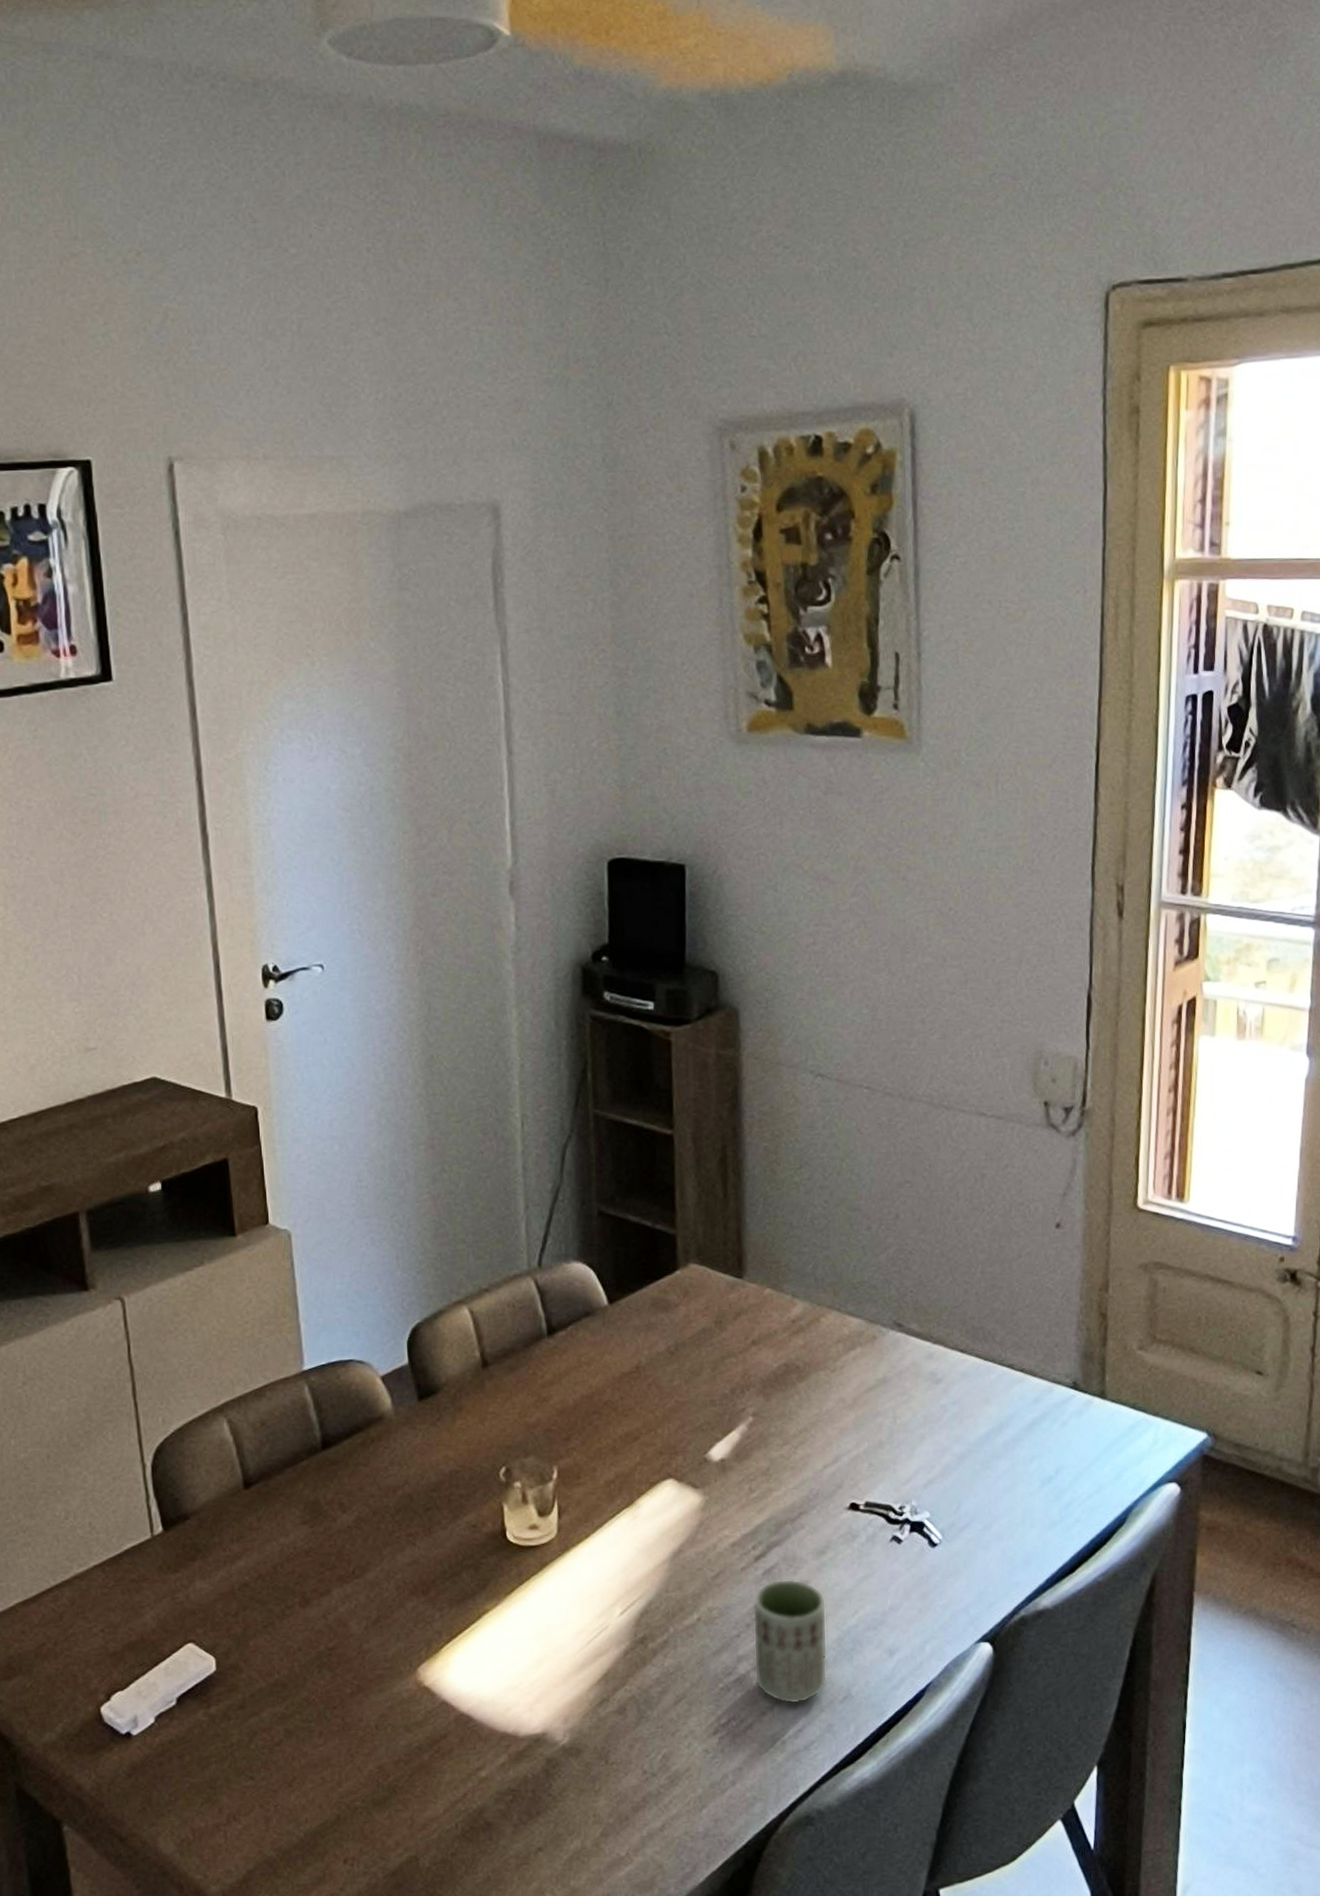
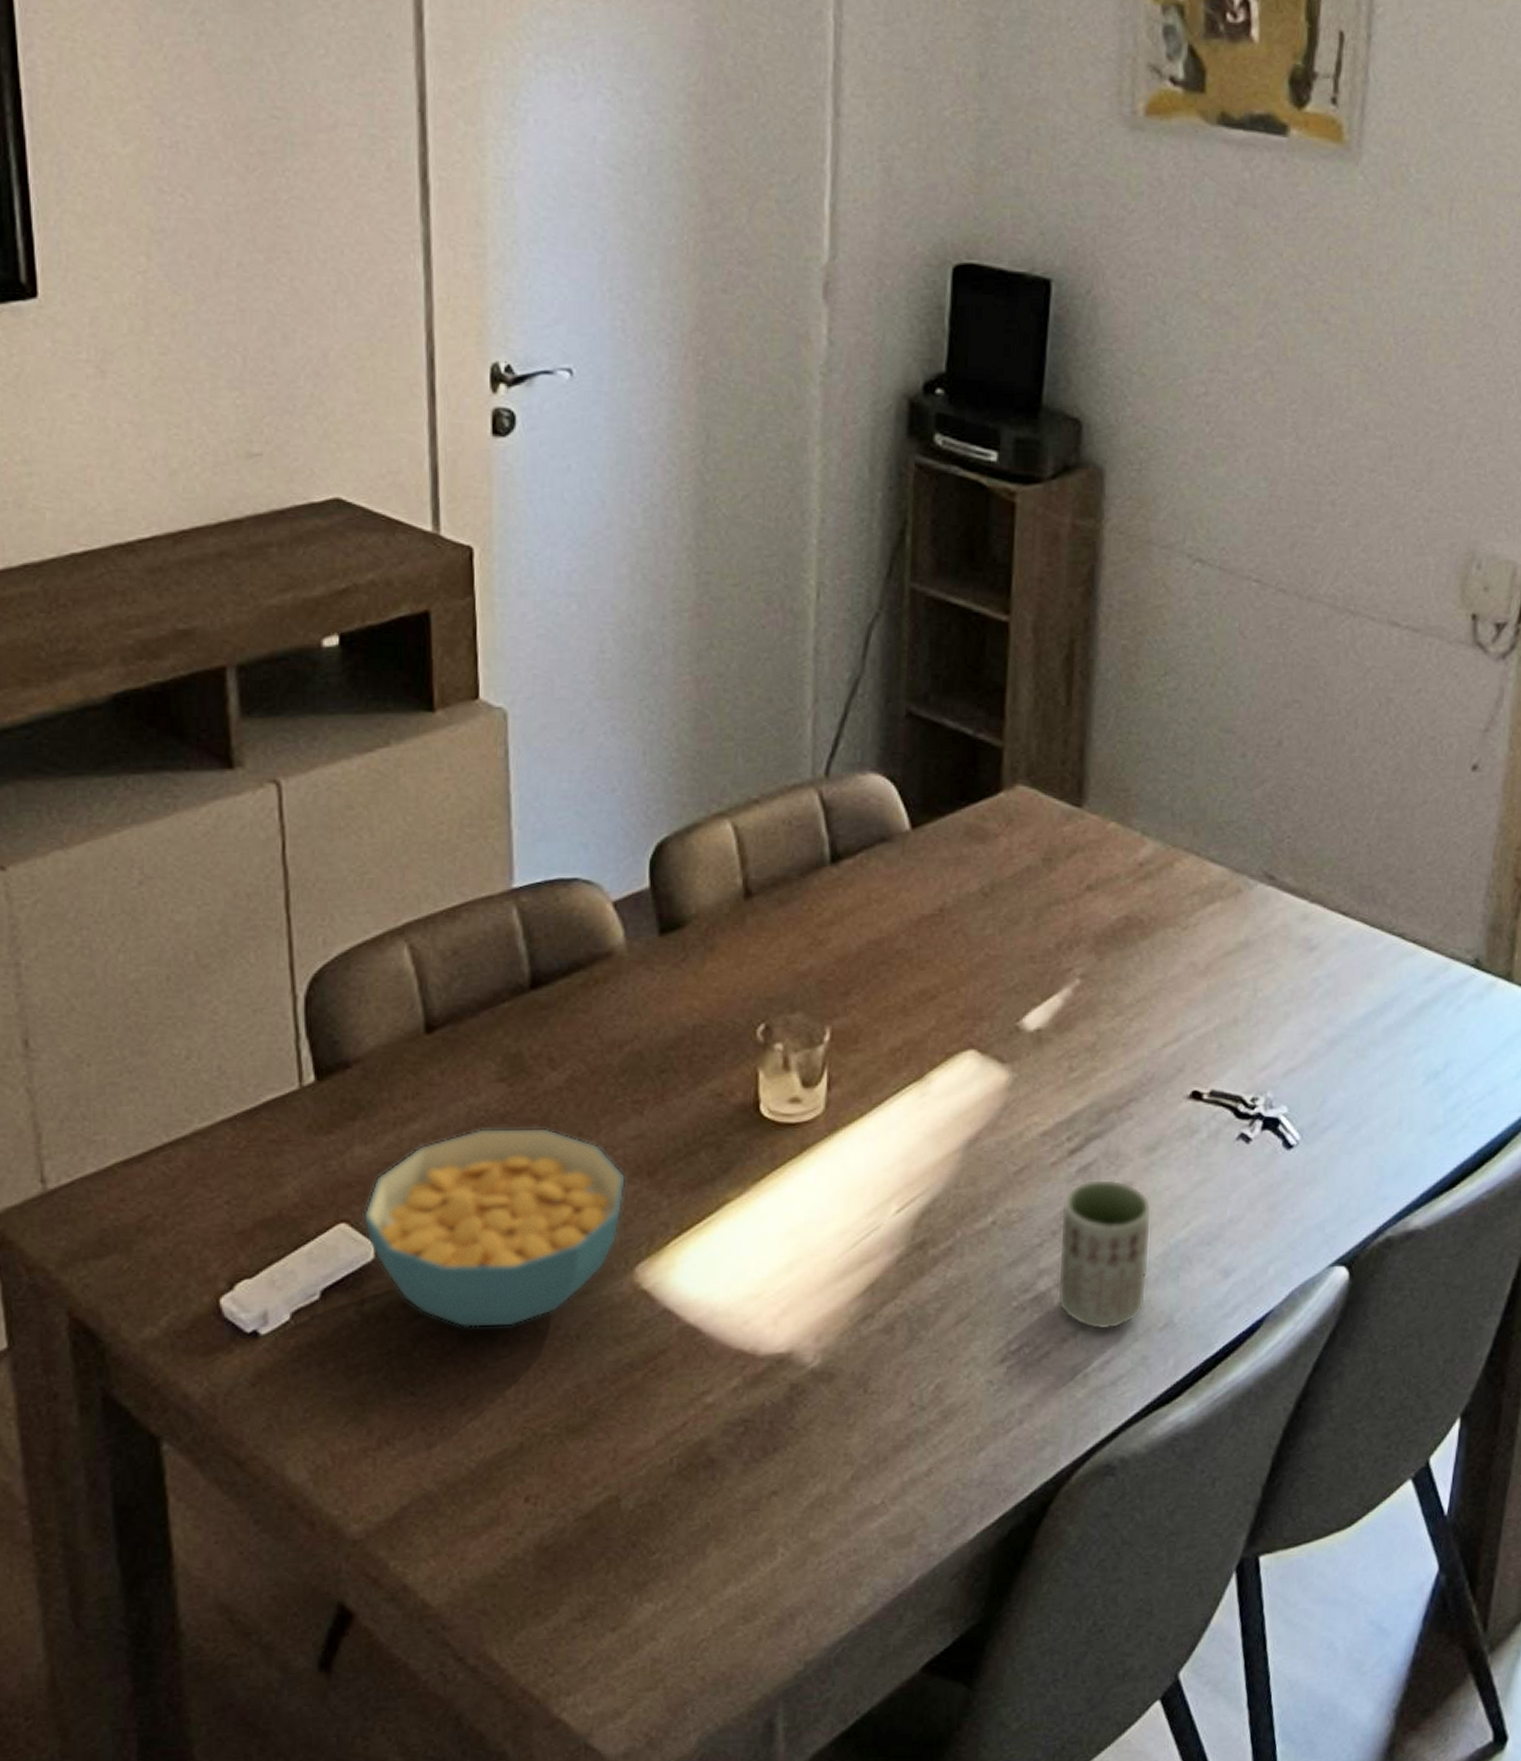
cereal bowl: none [205,1559,406,1723] -> present [363,1127,627,1328]

